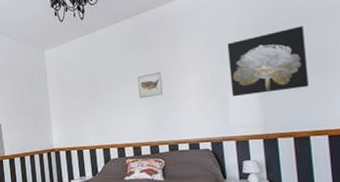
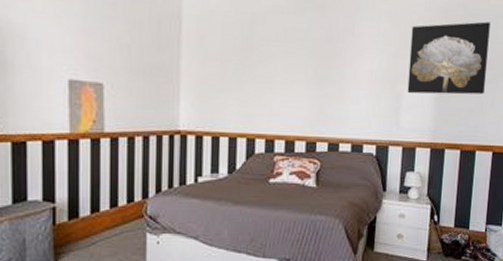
wall art: present [137,72,164,99] -> none [302,47,333,79]

